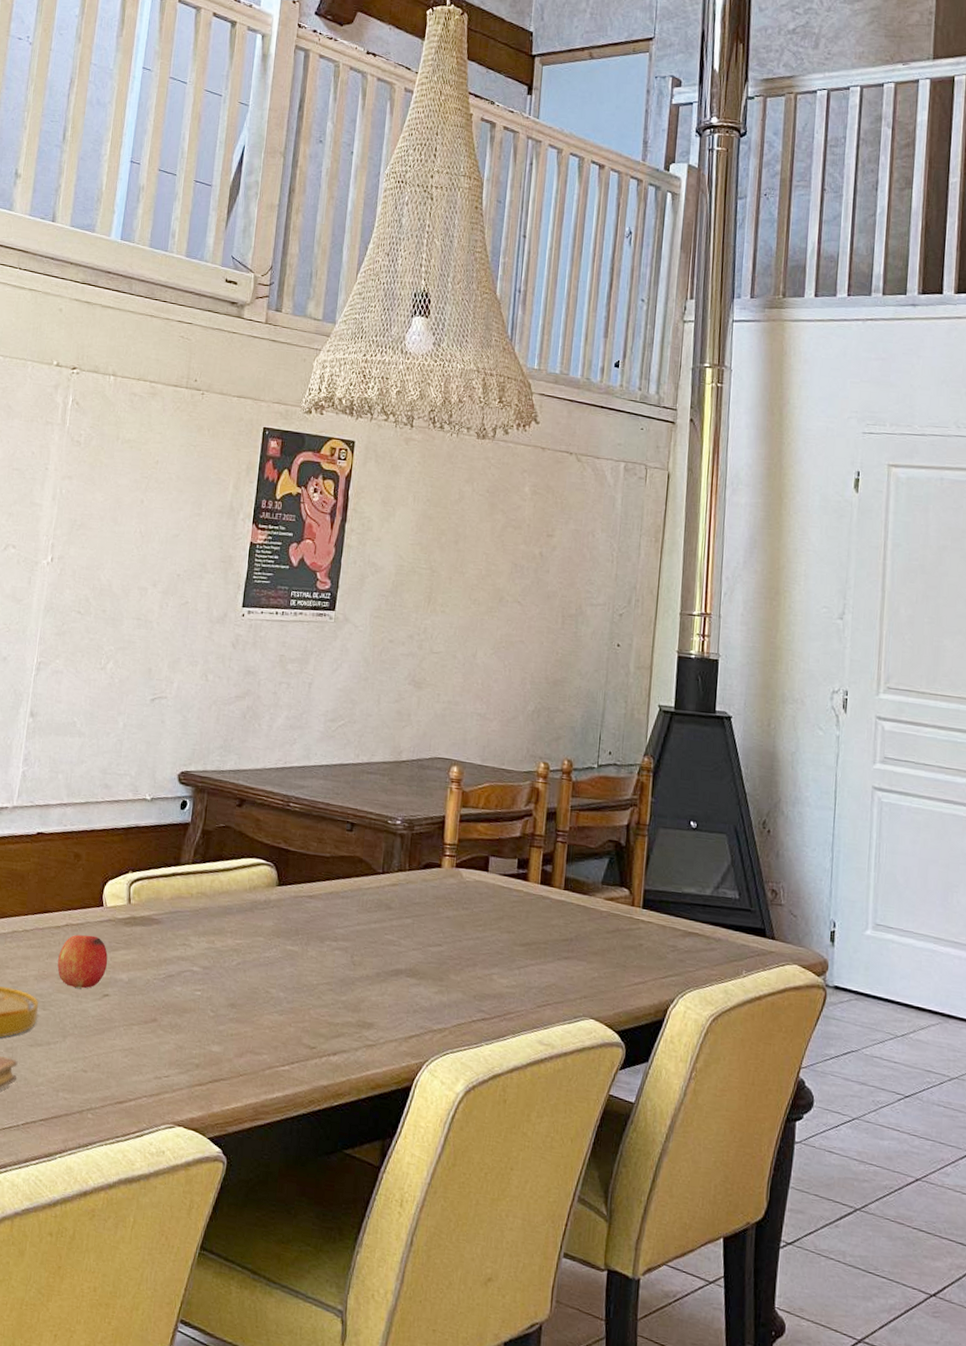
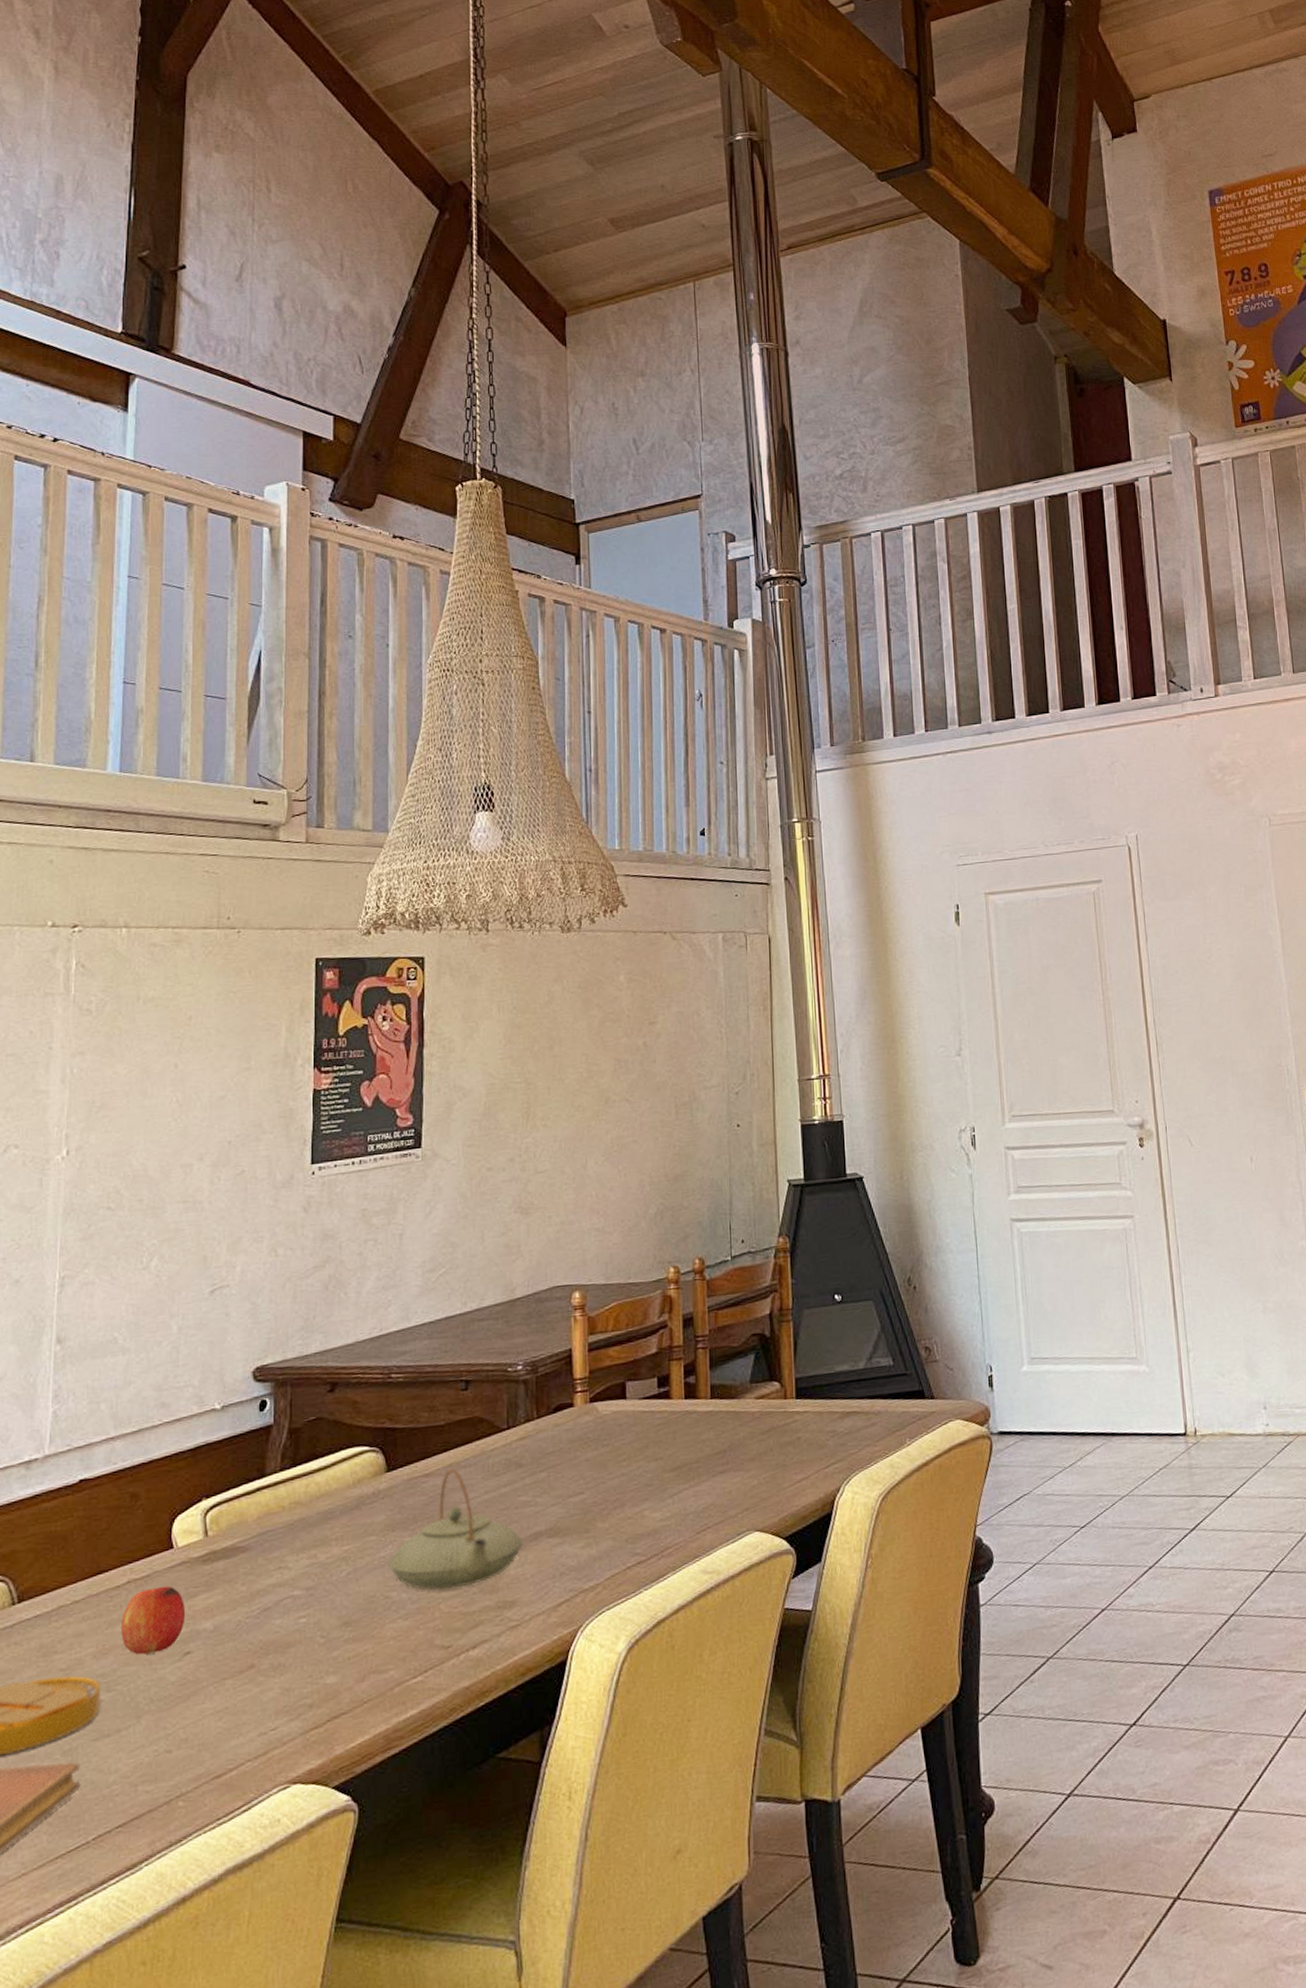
teapot: none [271,896,386,1000] -> present [388,1468,524,1590]

